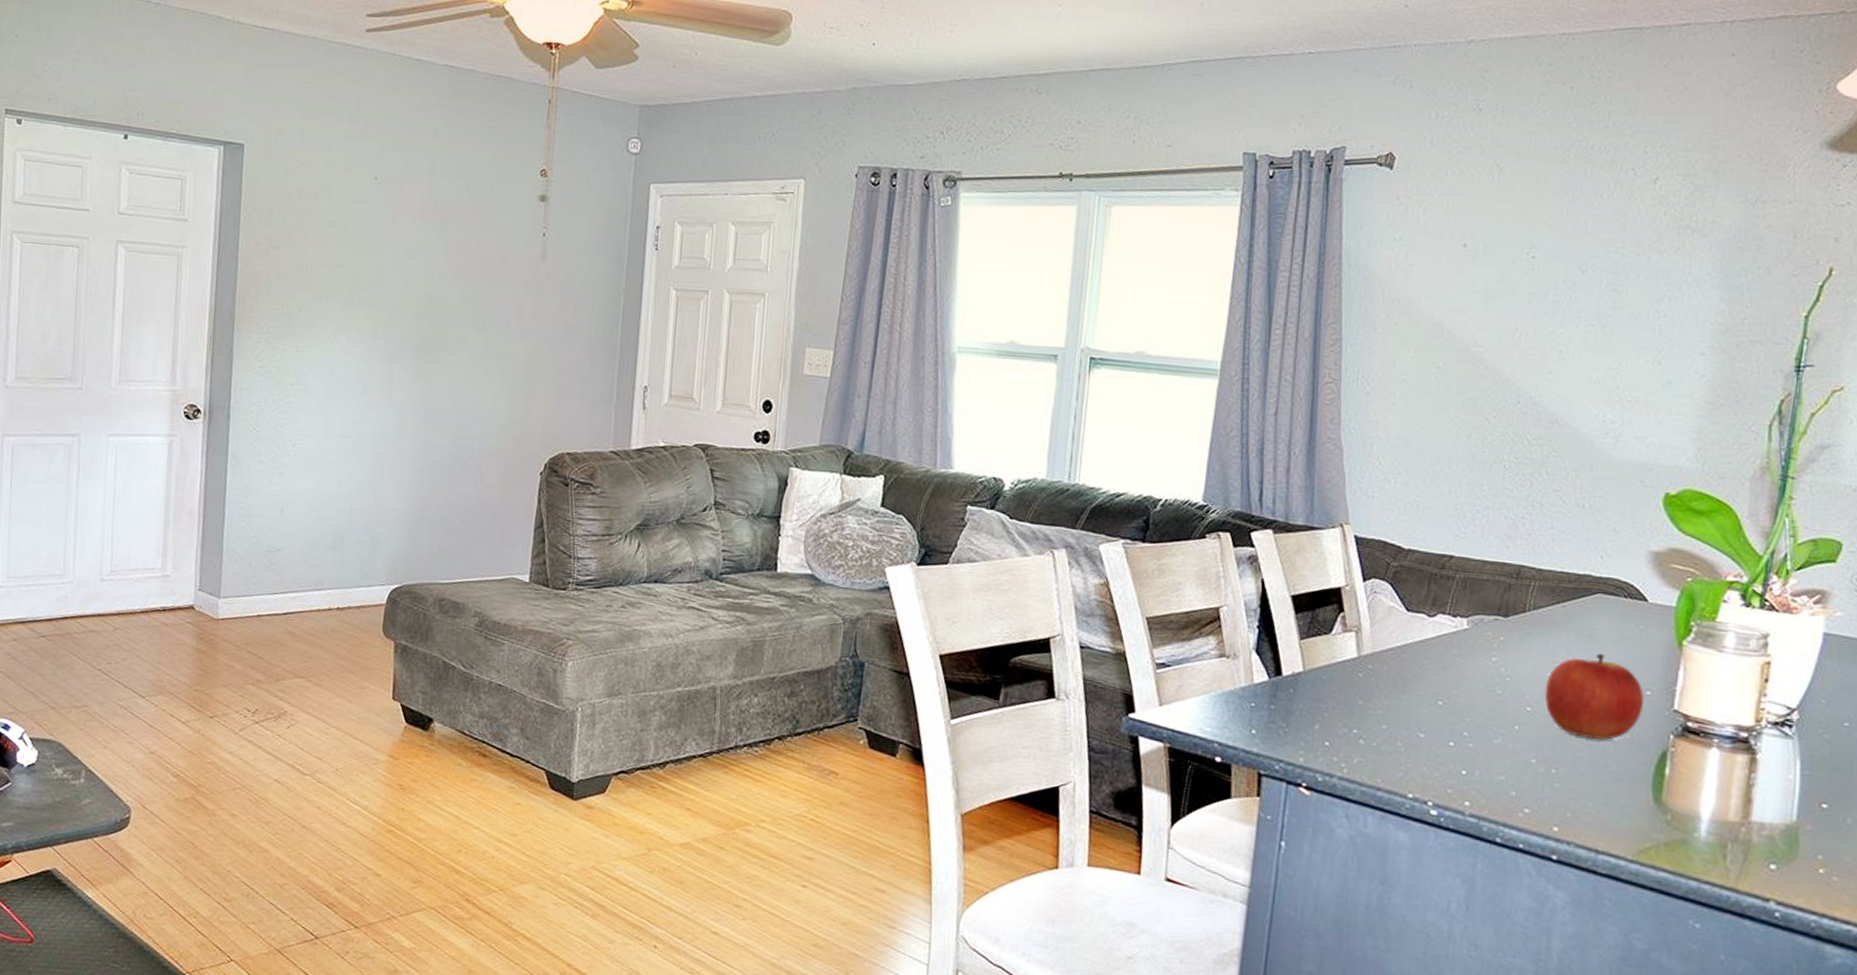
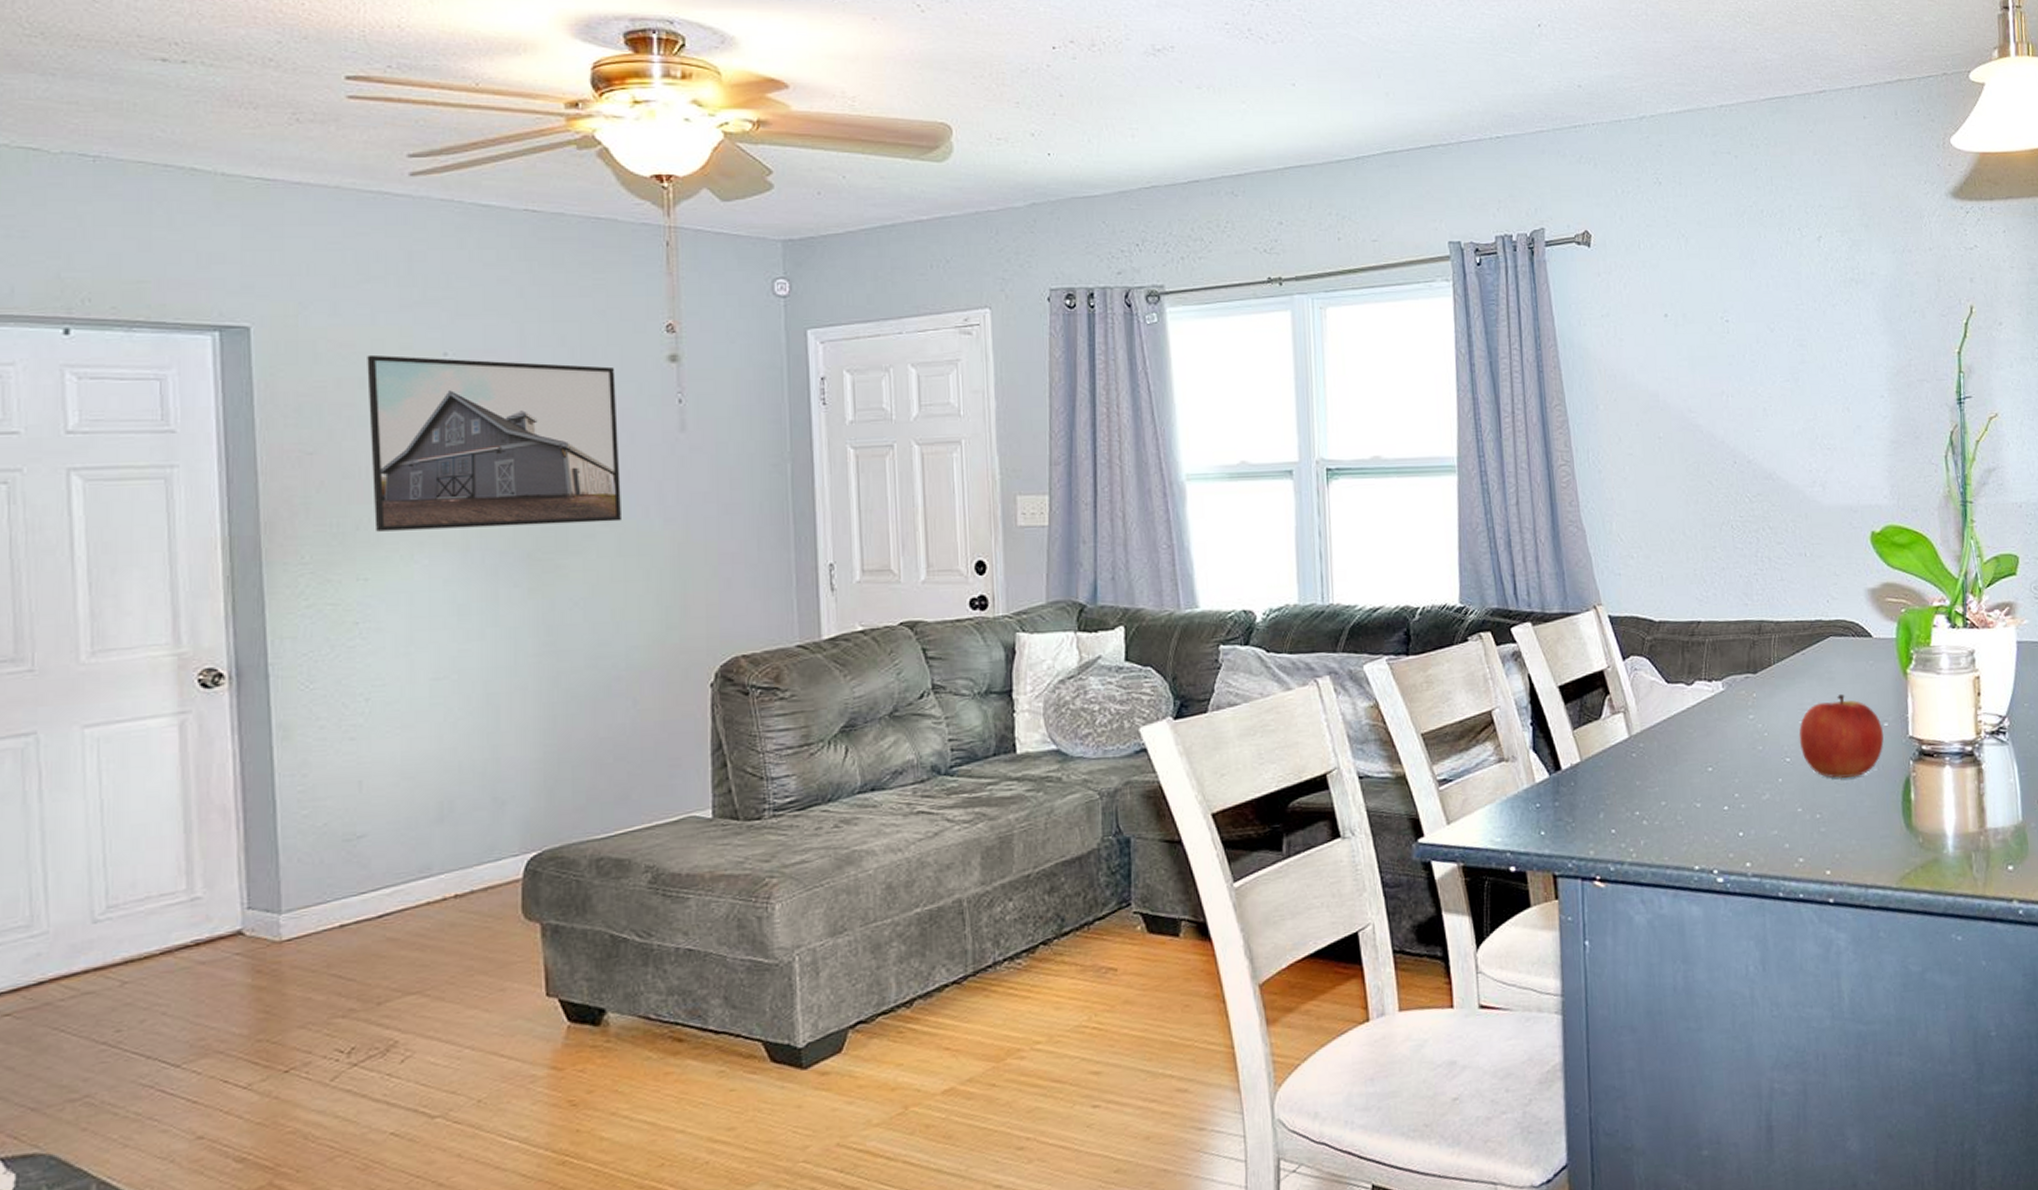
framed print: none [312,174,498,329] -> present [367,354,621,532]

